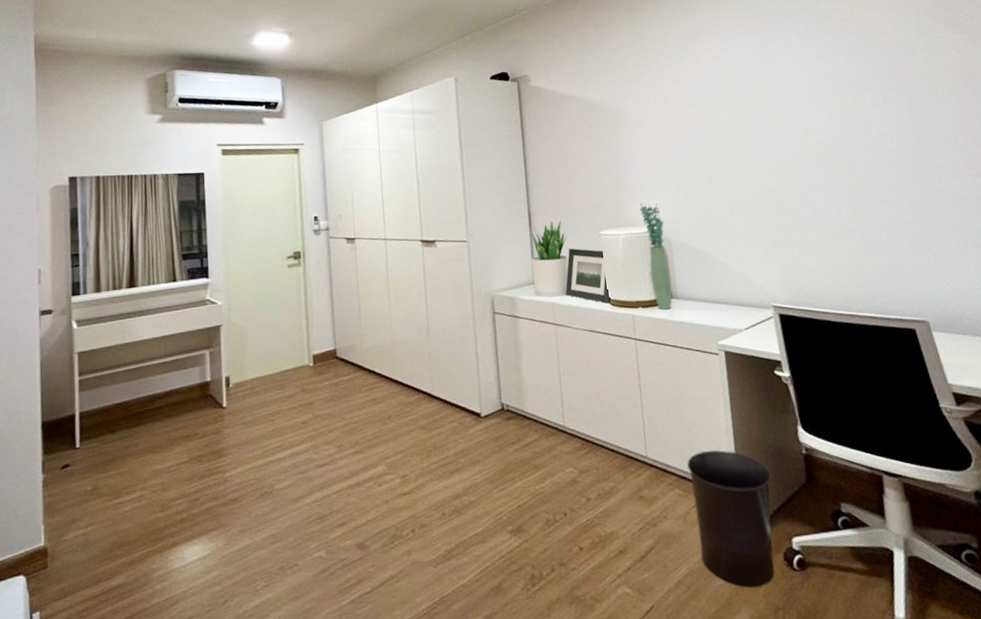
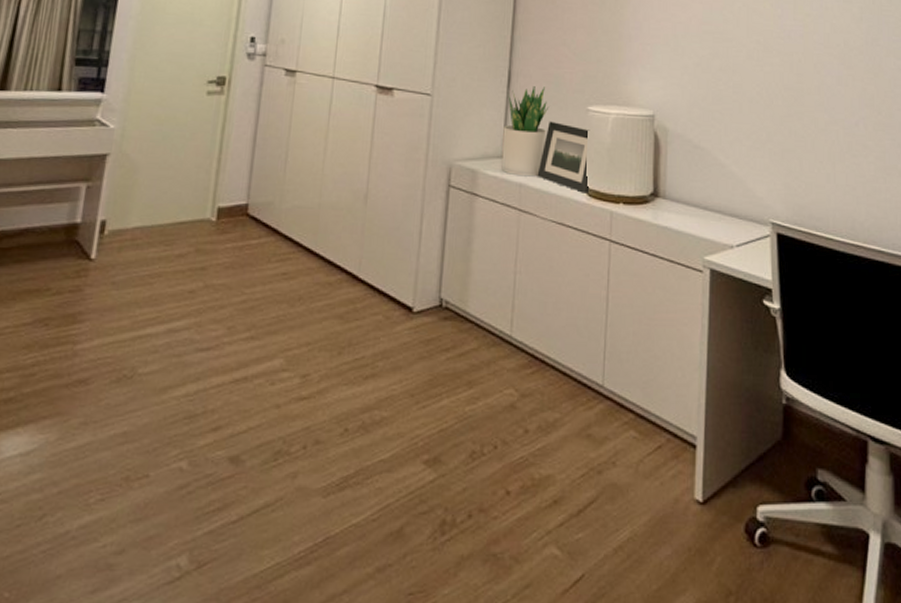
vase: present [639,202,672,310] -> none [637,79,663,211]
waste bin: present [687,450,775,587] -> none [649,386,743,562]

